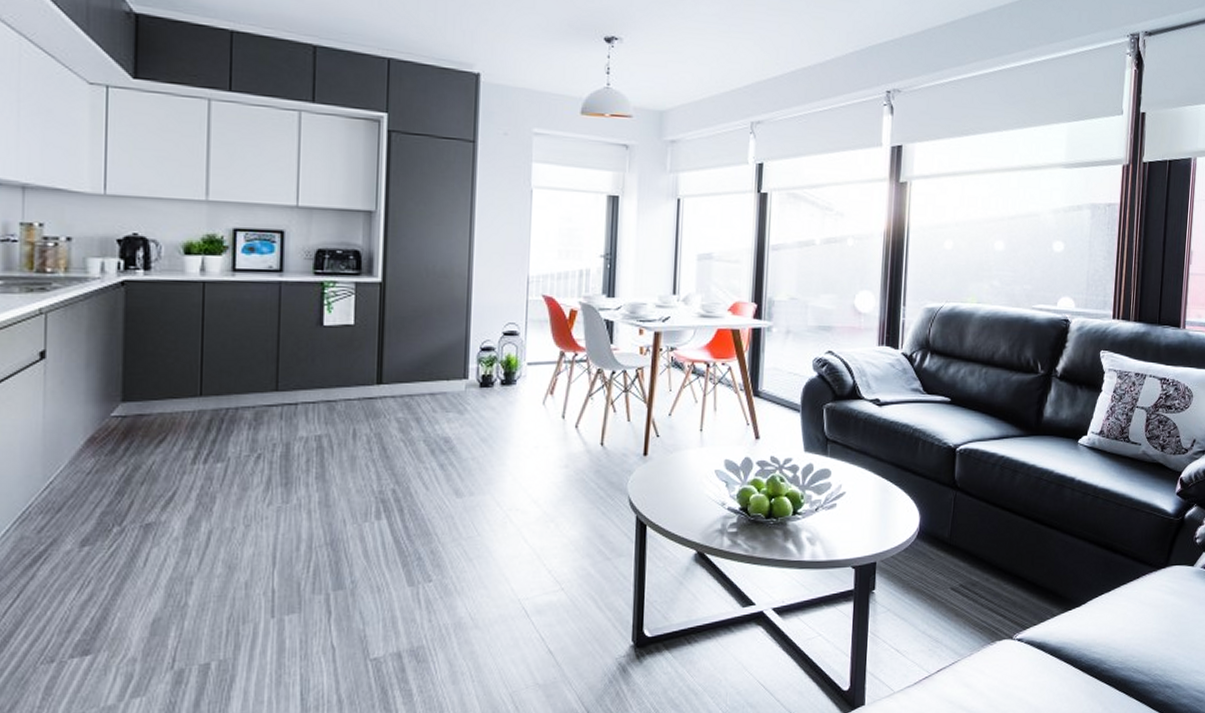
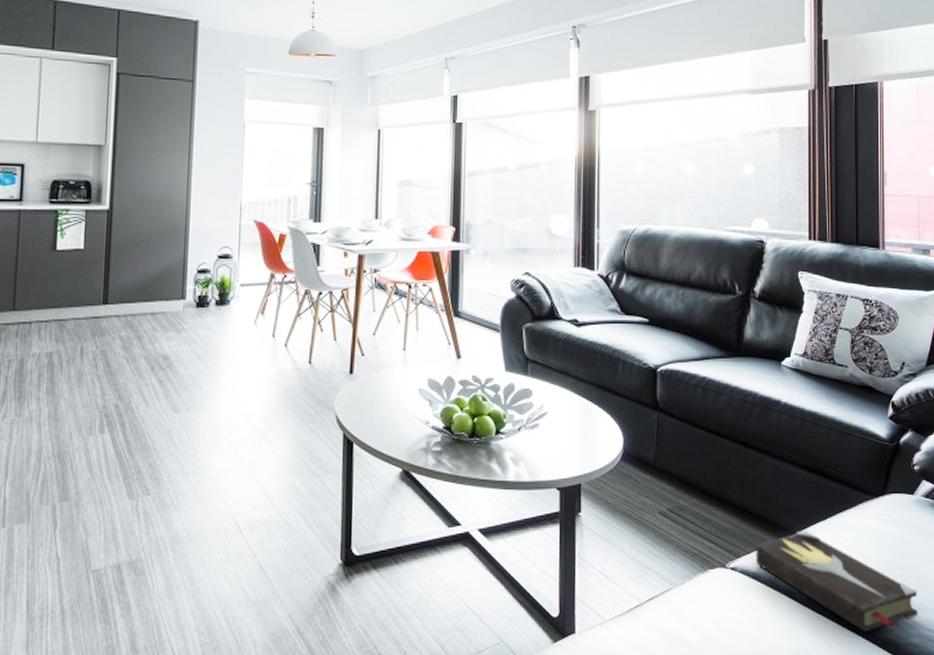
hardback book: none [1041,602,1190,695] -> present [755,530,918,632]

